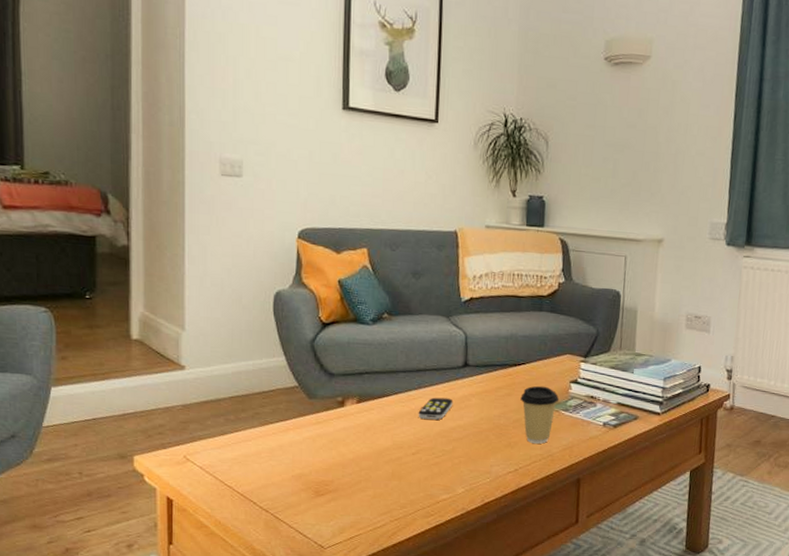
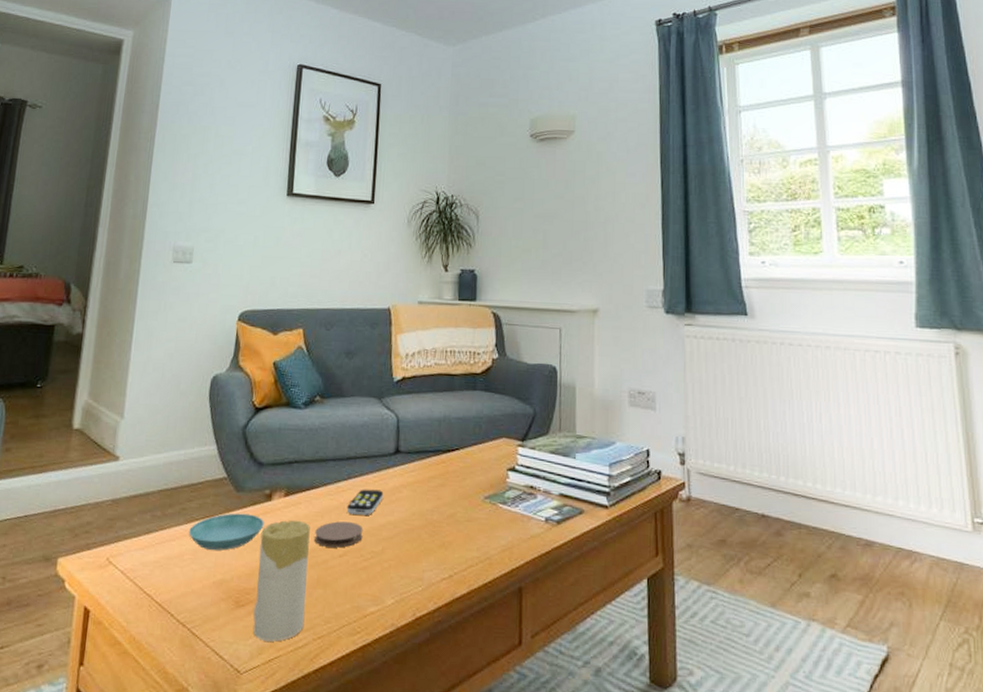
saucer: none [264,417,338,449] -> present [189,513,264,551]
candle: none [332,423,383,523] -> present [253,520,310,642]
coaster: none [388,425,434,447] -> present [314,521,363,548]
coffee cup: present [520,385,560,444] -> none [454,474,497,544]

